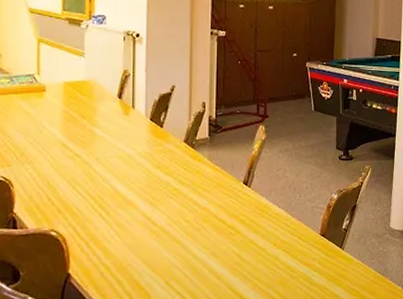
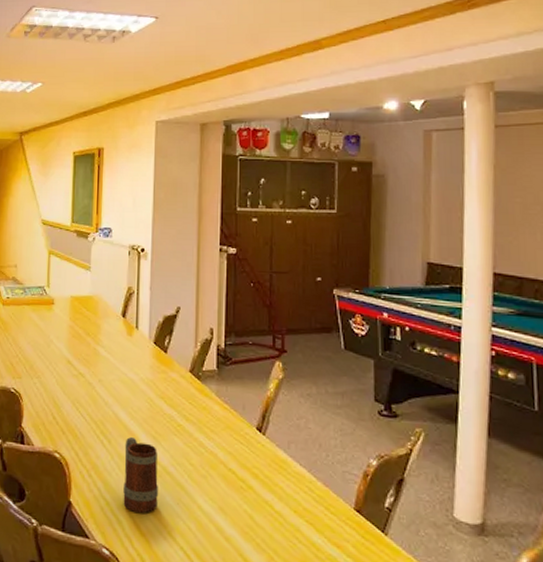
beer mug: none [123,206,156,271] -> present [123,437,158,513]

